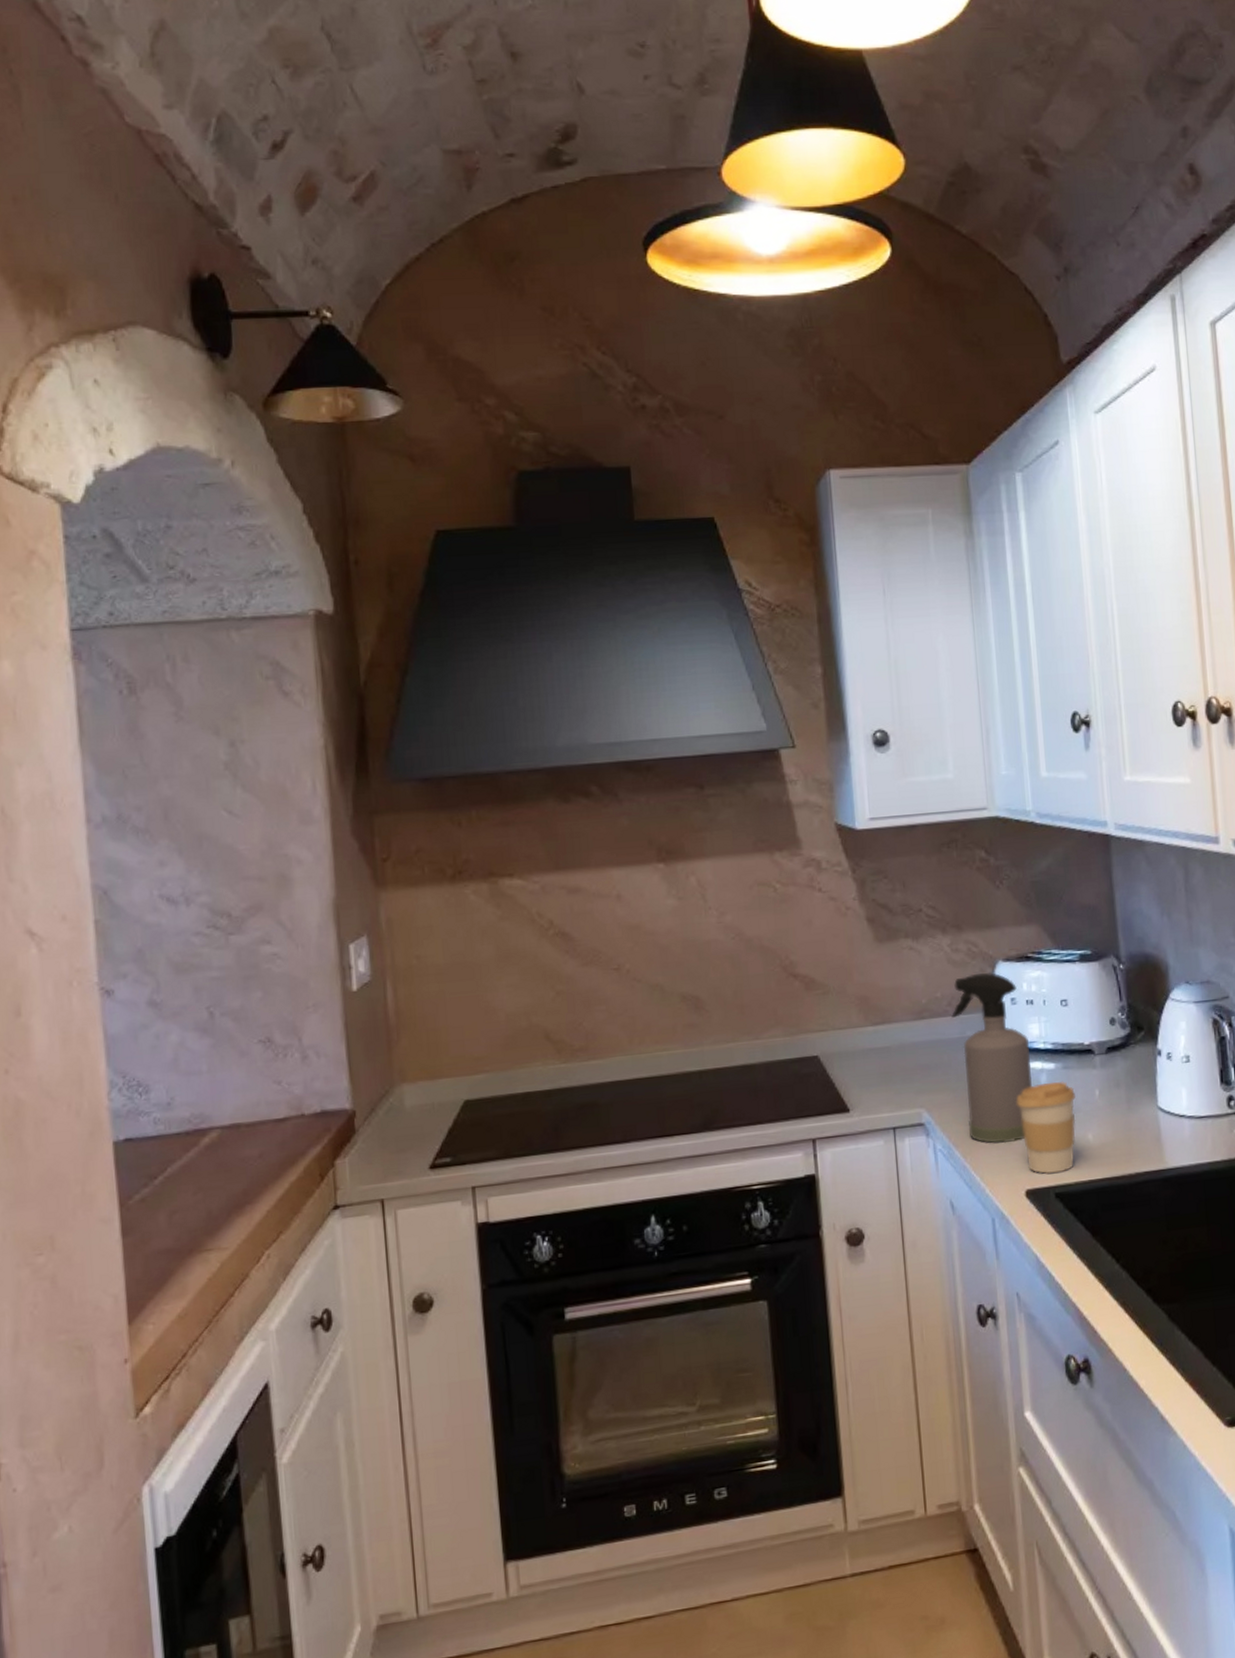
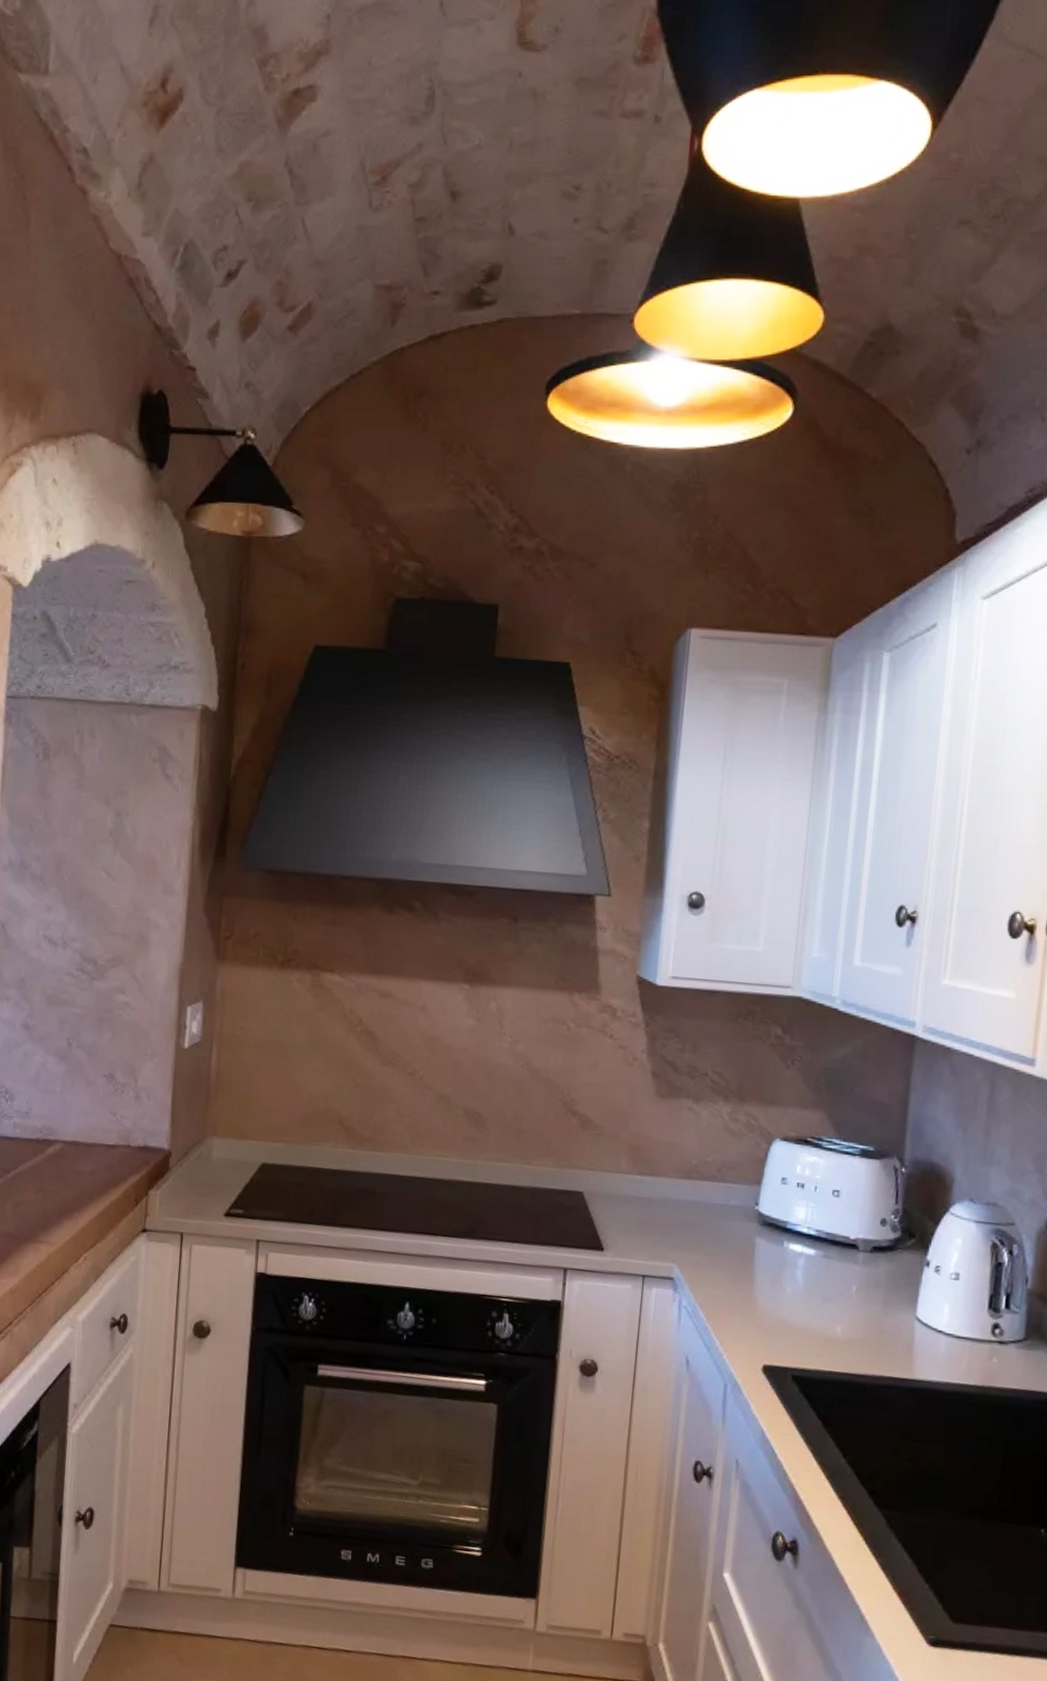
spray bottle: present [951,973,1032,1144] -> none [717,1146,793,1316]
coffee cup: present [1016,1081,1076,1174] -> none [769,1266,831,1357]

